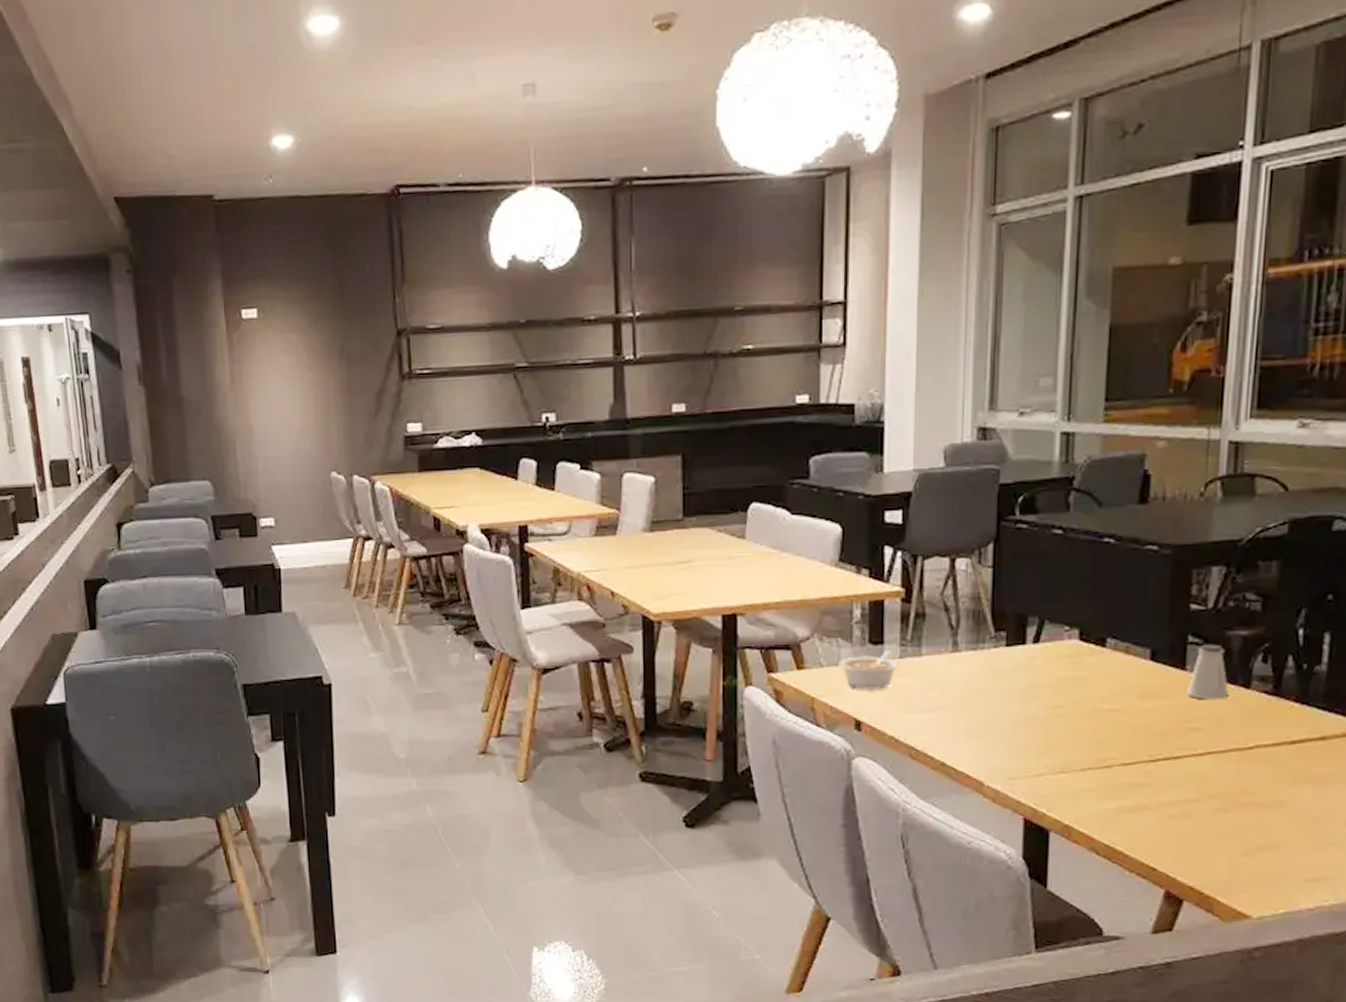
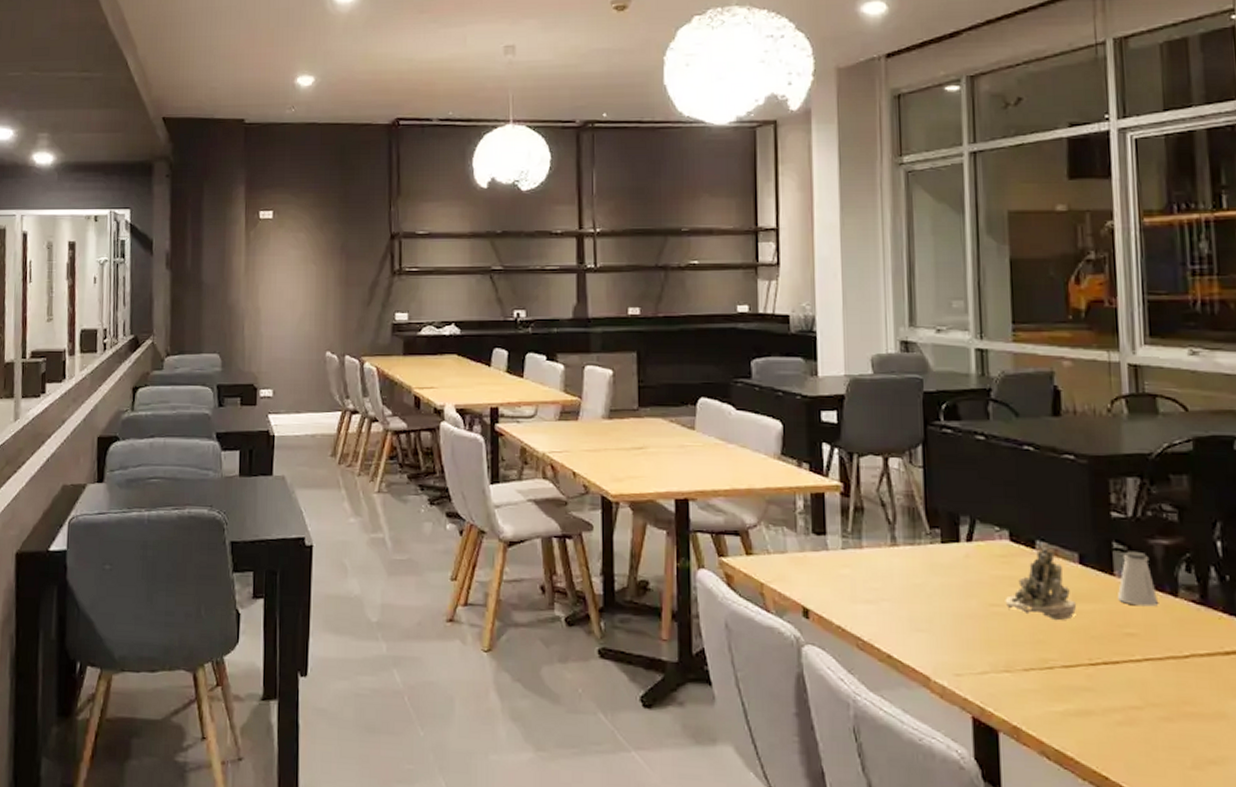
legume: present [839,651,899,690] -> none [785,542,842,579]
succulent planter: none [1068,640,1144,719] -> present [1005,543,1077,621]

